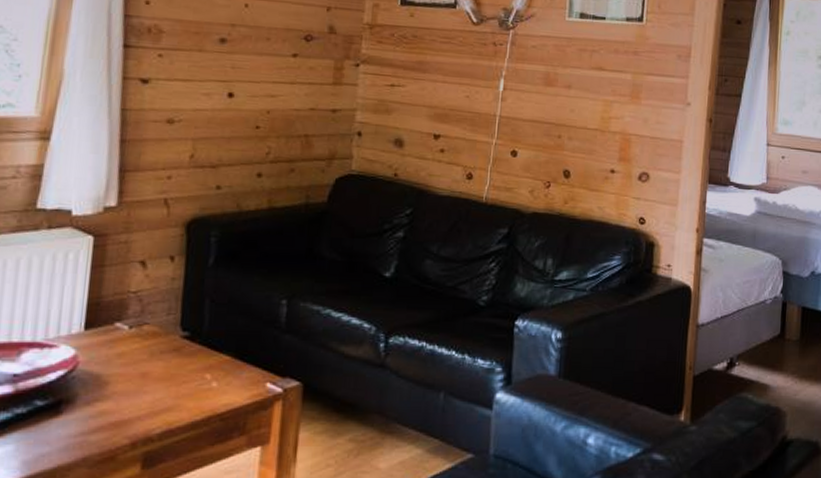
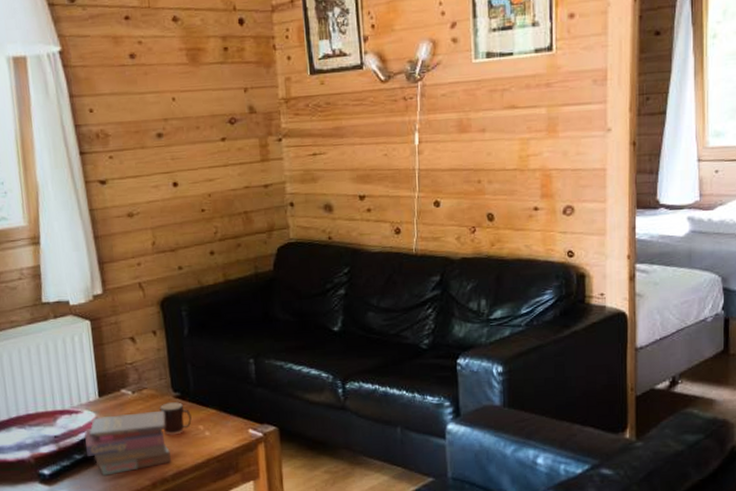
books: none [51,352,166,430] -> present [84,410,171,476]
mug: none [160,343,199,384] -> present [159,402,192,435]

